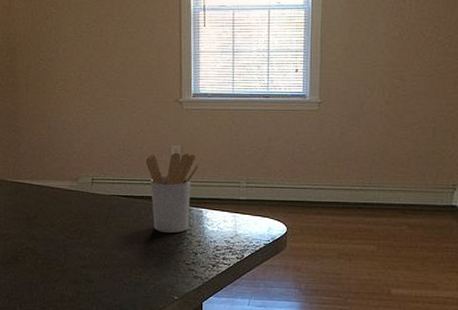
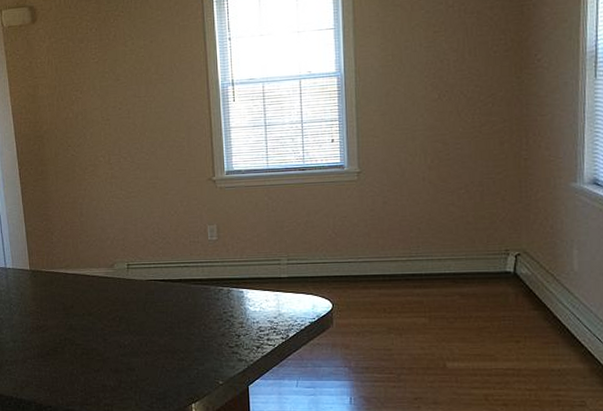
utensil holder: present [145,152,199,234] -> none [181,232,236,316]

